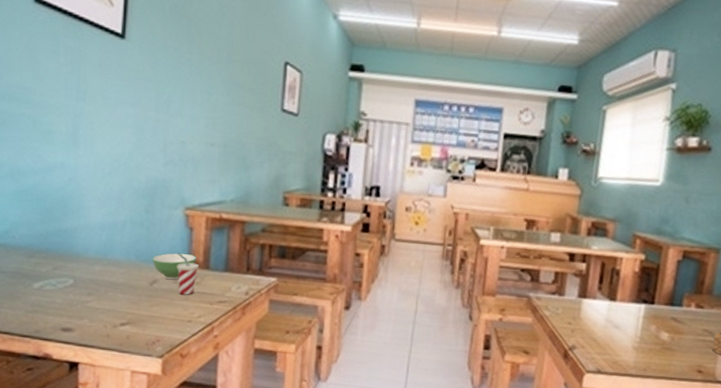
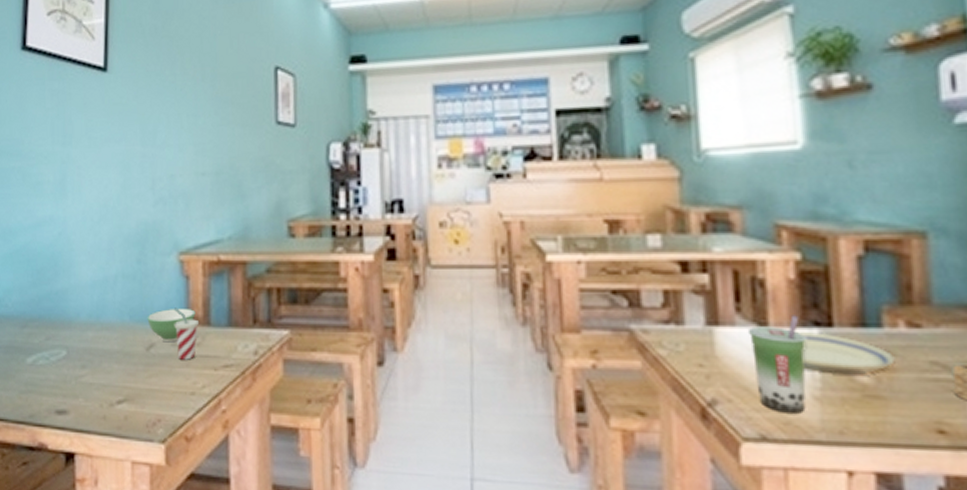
beverage cup: none [601,295,637,358] -> present [747,315,807,415]
plate: none [631,305,685,335] -> present [796,330,895,375]

